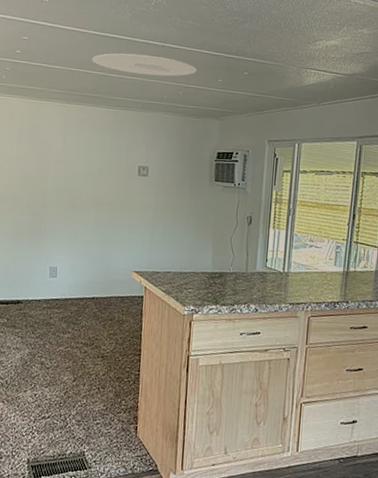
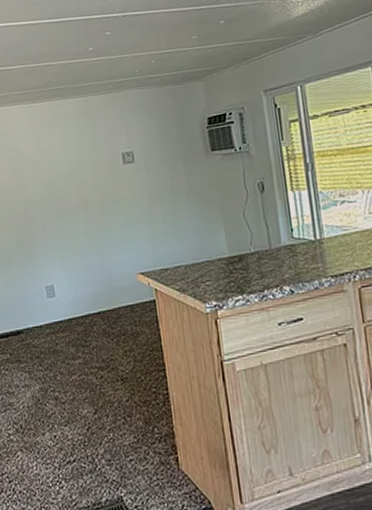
ceiling light: present [92,53,197,77] -> none [50,27,167,56]

